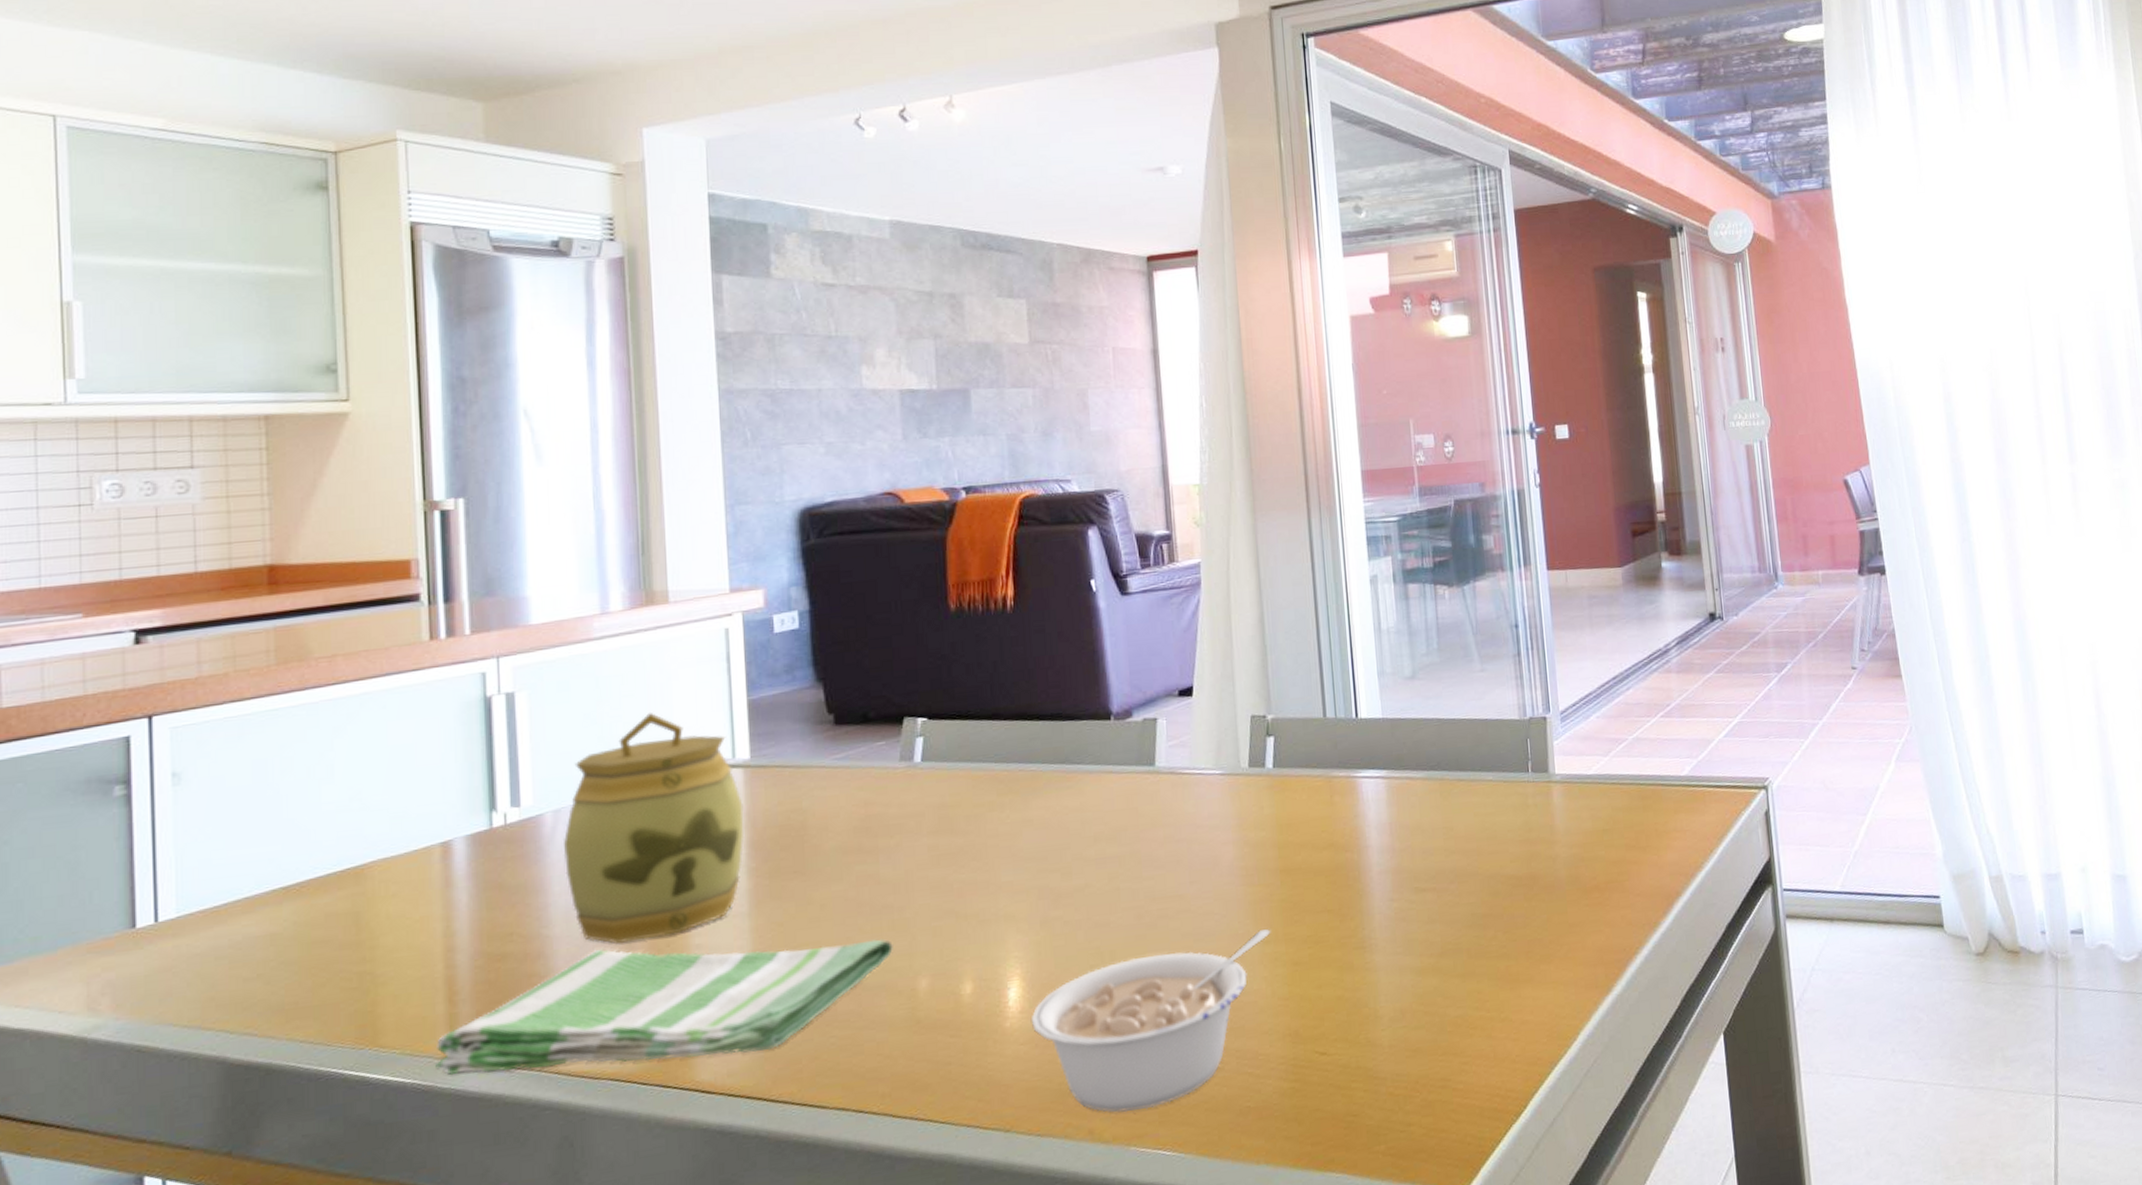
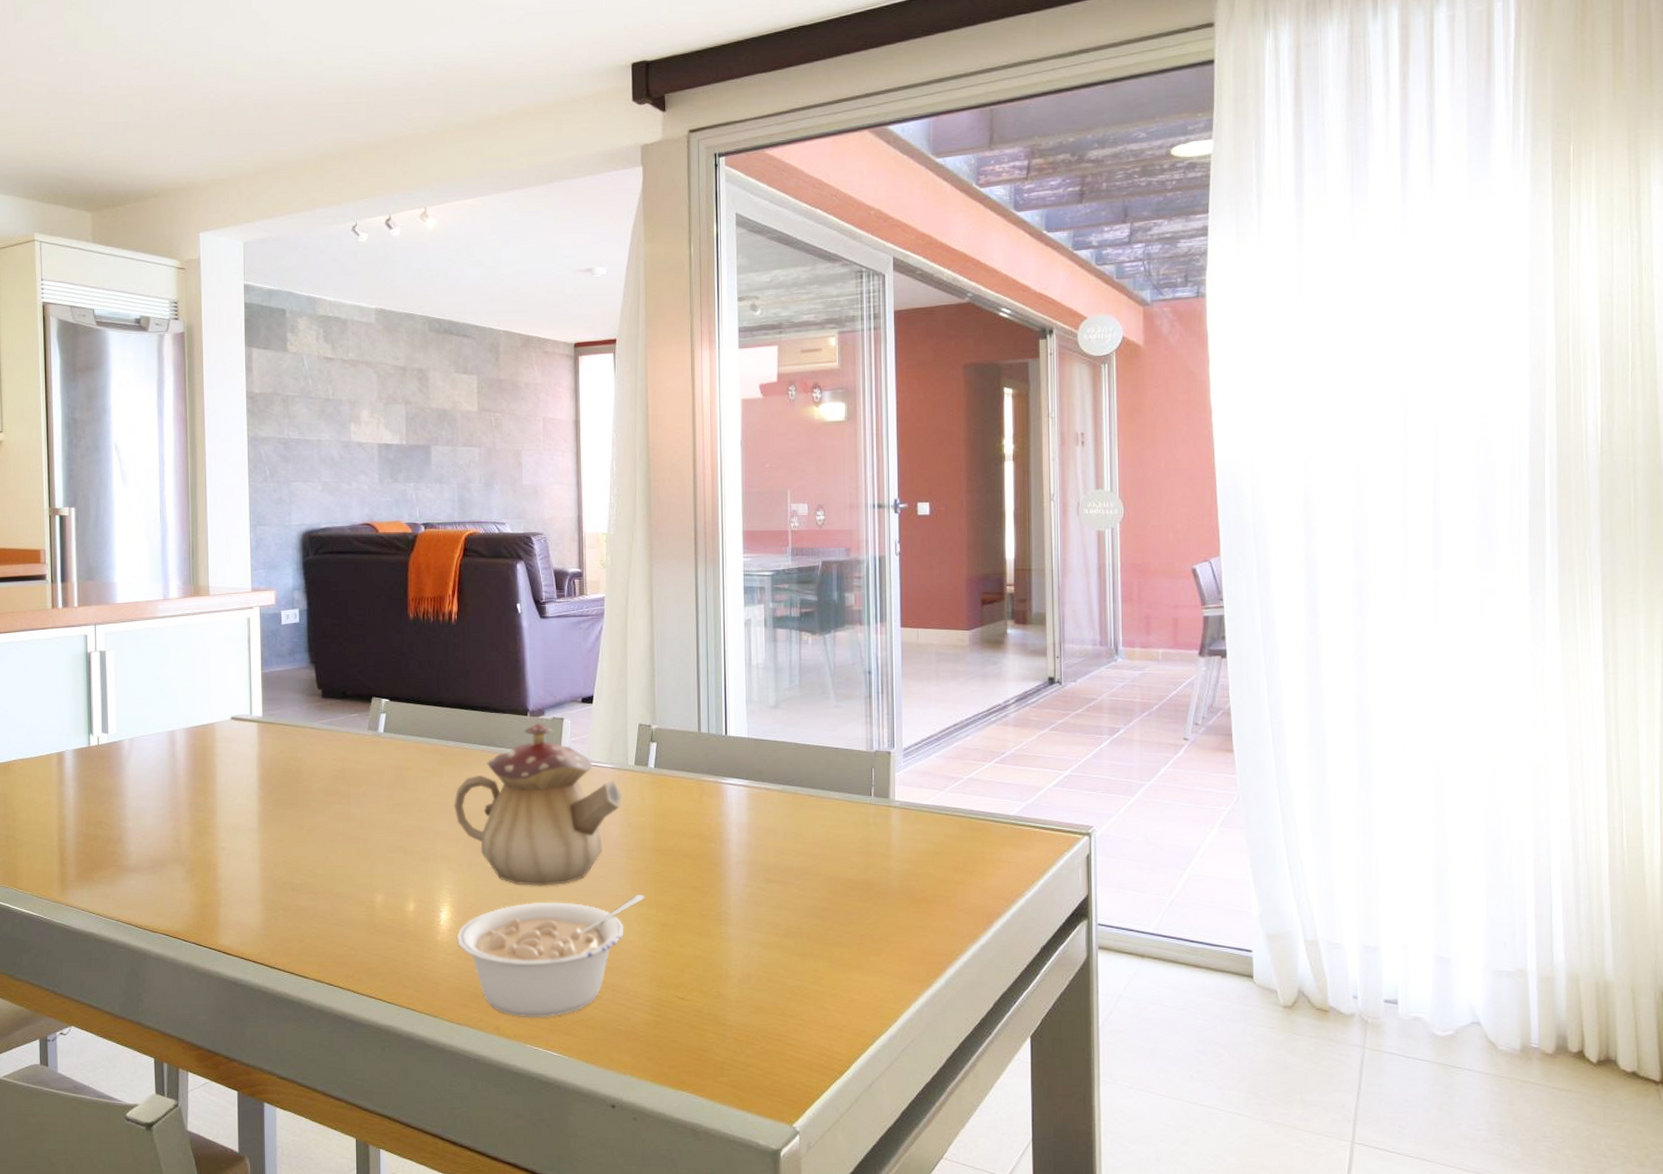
dish towel: present [435,938,893,1076] -> none [52,842,358,931]
jar: present [563,713,745,944] -> none [135,675,257,840]
teapot: none [1020,727,1237,939] -> present [454,723,623,886]

